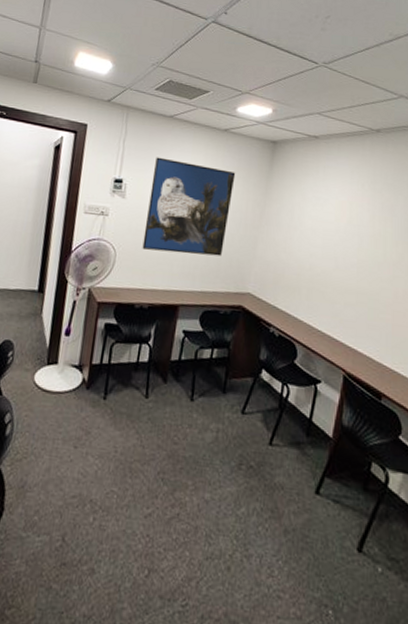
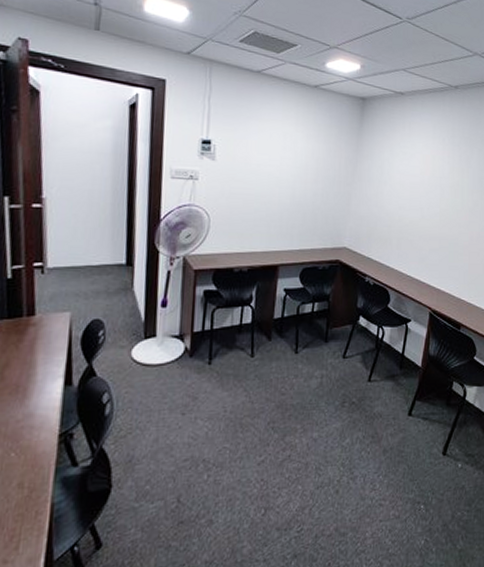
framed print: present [142,157,236,257] -> none [237,115,328,214]

